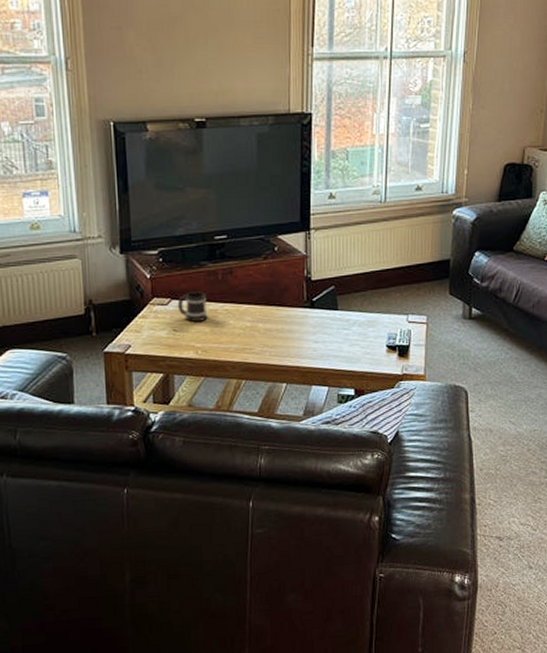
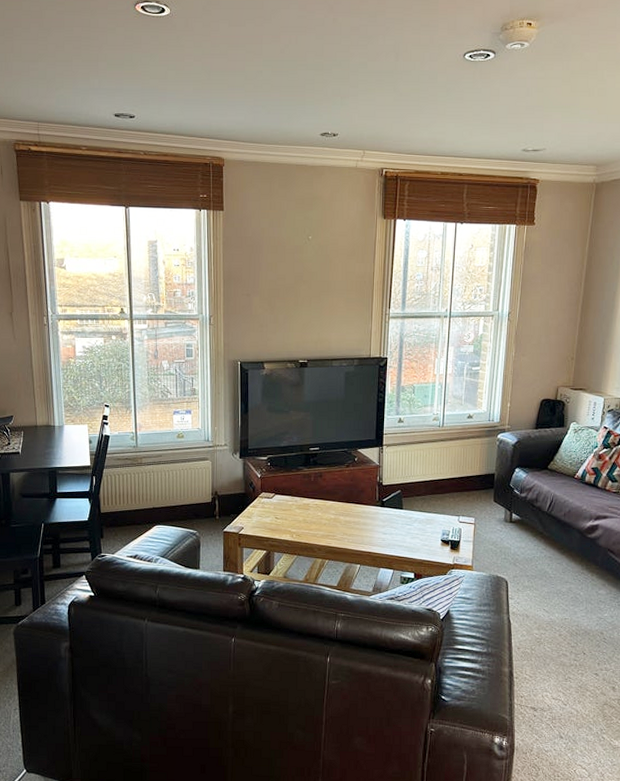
mug: present [177,291,208,322] -> none [279,489,302,512]

